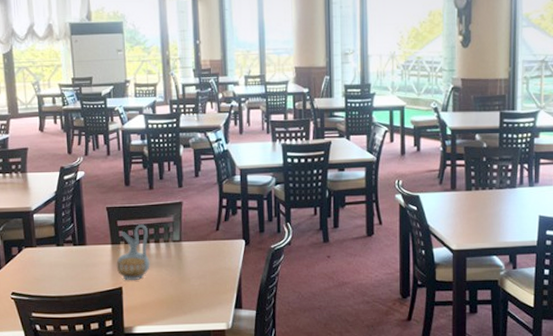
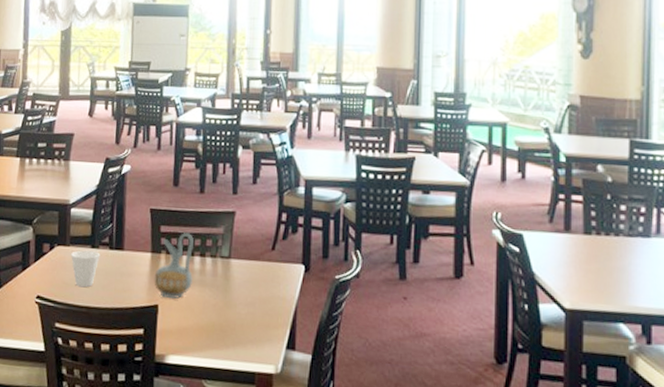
cup: none [39,249,66,281] -> present [71,250,101,288]

